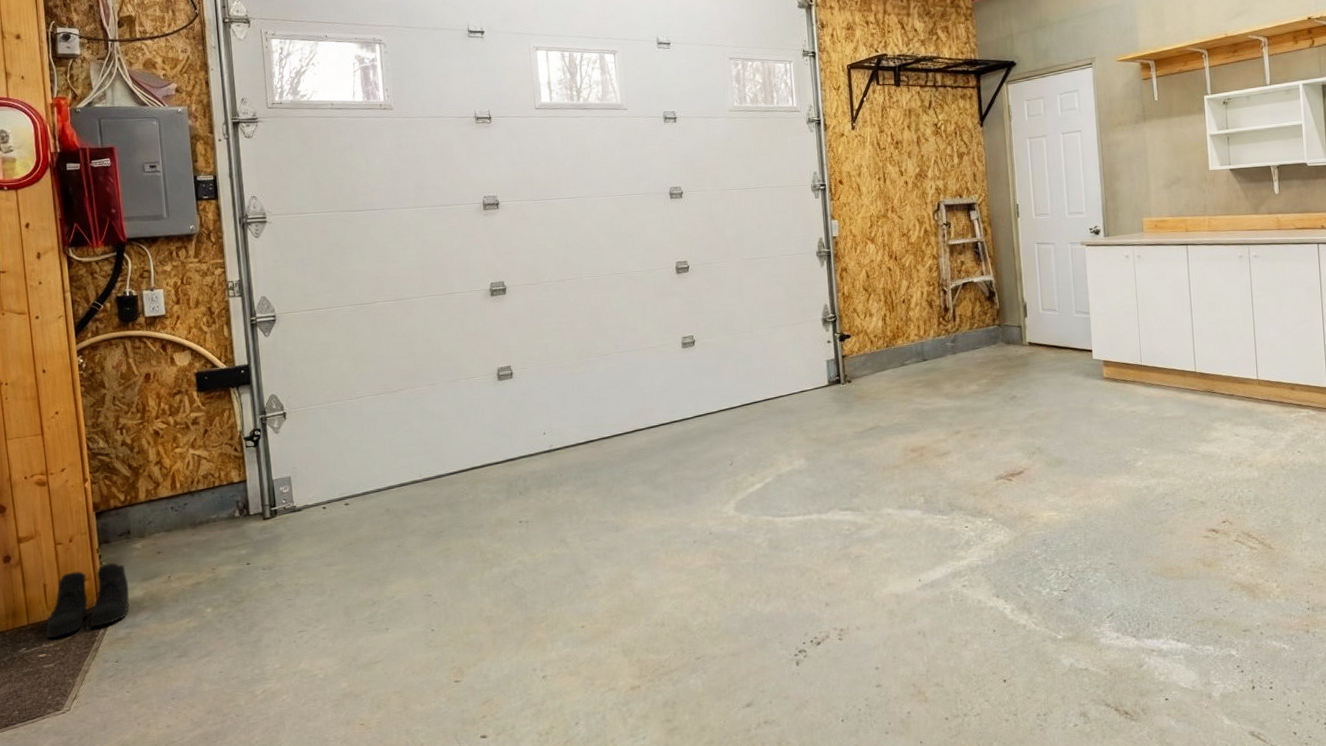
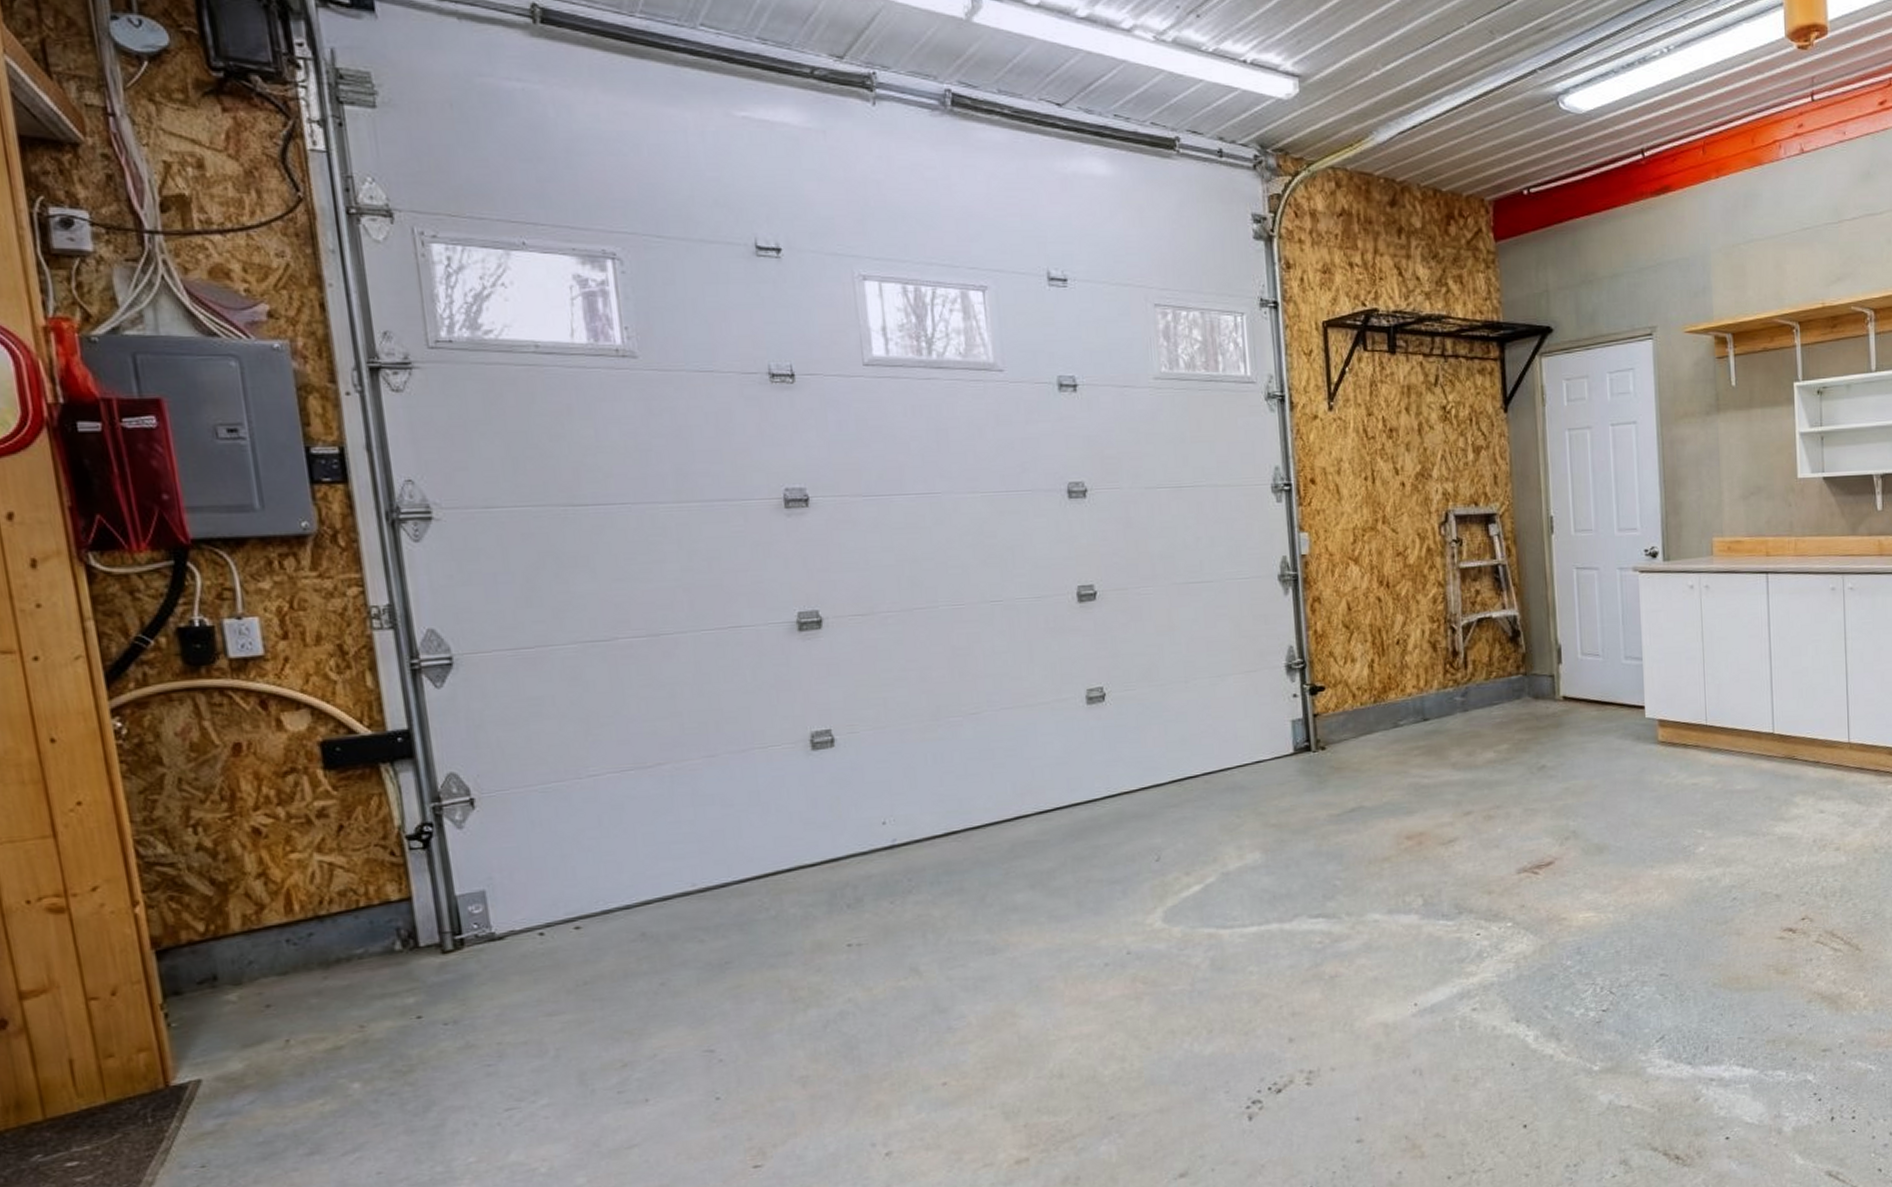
boots: present [46,563,129,638] -> none [76,1023,220,1138]

